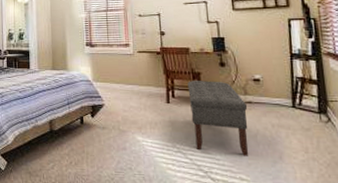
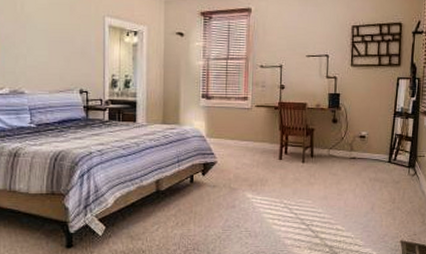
bench: present [187,81,248,156] -> none [300,137,351,209]

